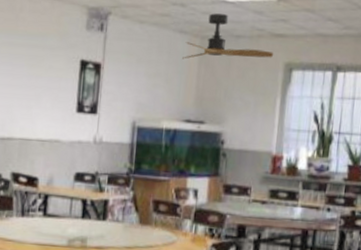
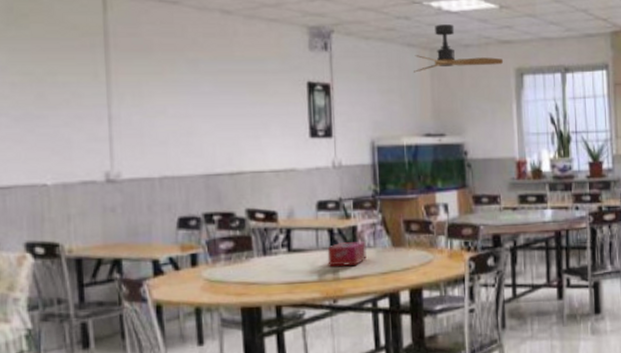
tissue box: none [77,213,115,237] -> present [327,242,367,266]

